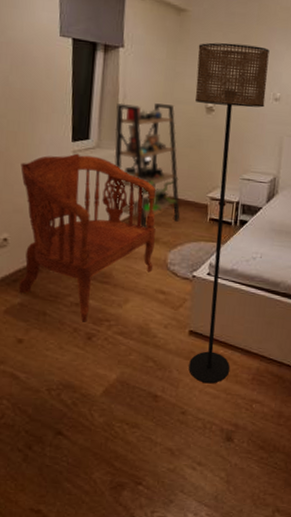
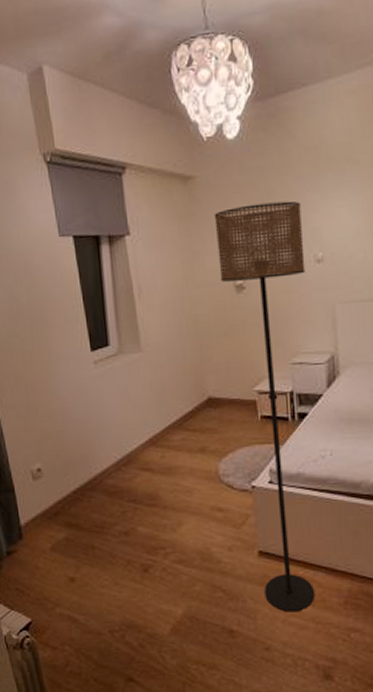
armchair: present [18,153,157,322] -> none [41,363,203,553]
shelving unit: present [114,102,181,228] -> none [132,290,226,437]

